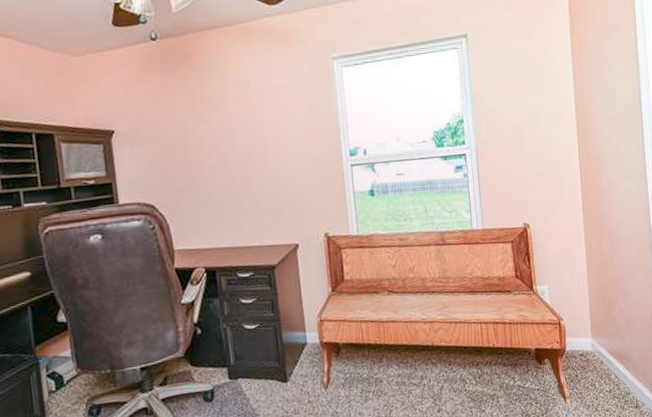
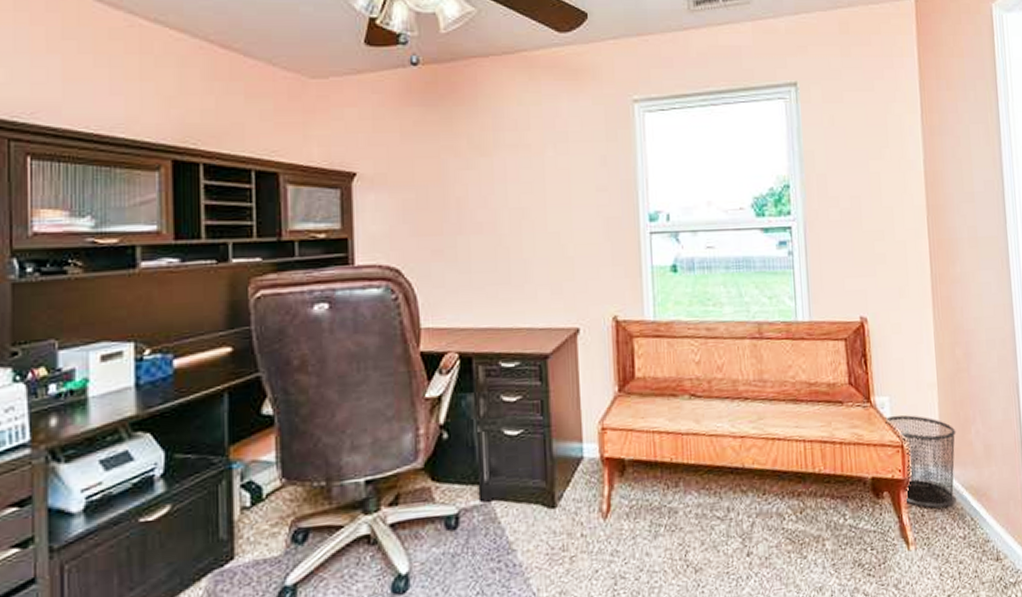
waste bin: none [545,299,603,370] -> present [885,415,956,508]

